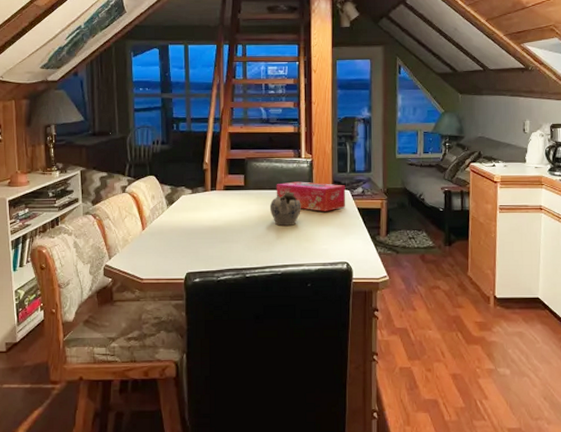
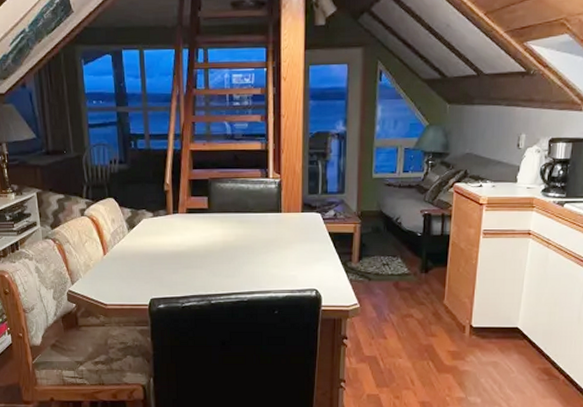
teapot: present [269,191,301,226] -> none [235,215,268,251]
tissue box: present [276,181,346,211] -> none [242,203,317,236]

